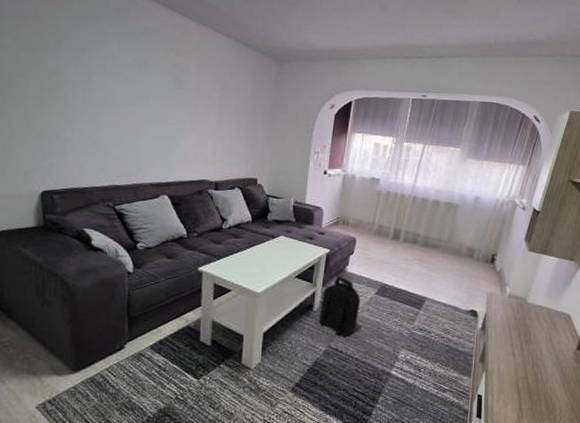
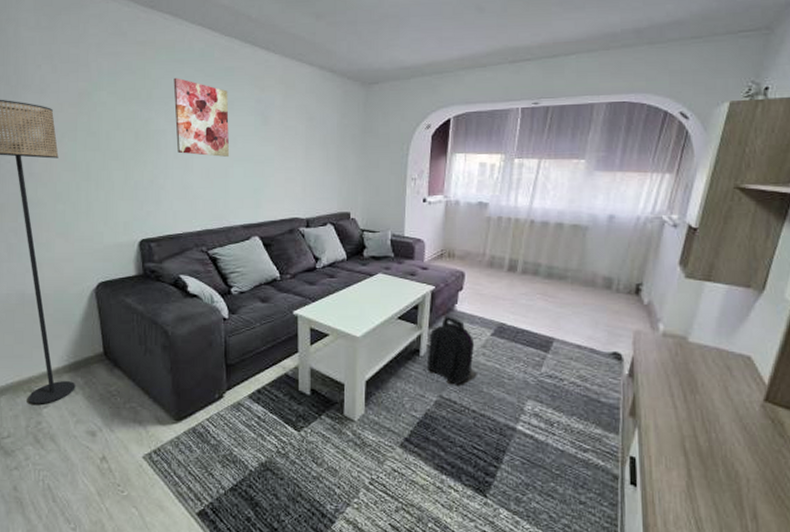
wall art: none [85,30,143,116] -> present [173,77,230,157]

